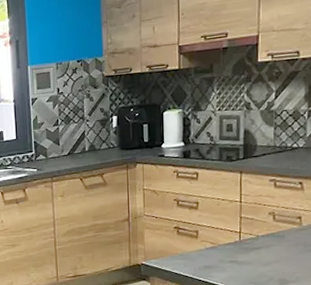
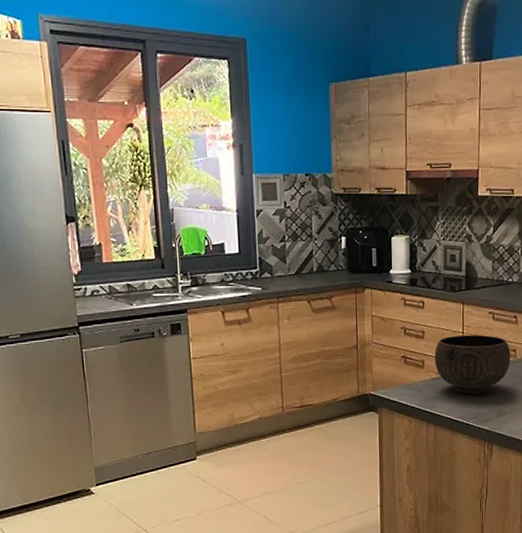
bowl: none [209,203,295,264] -> present [434,334,511,395]

